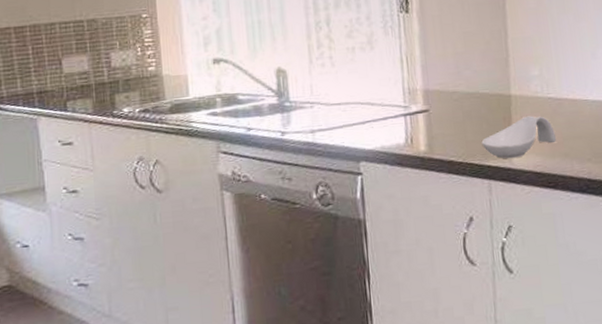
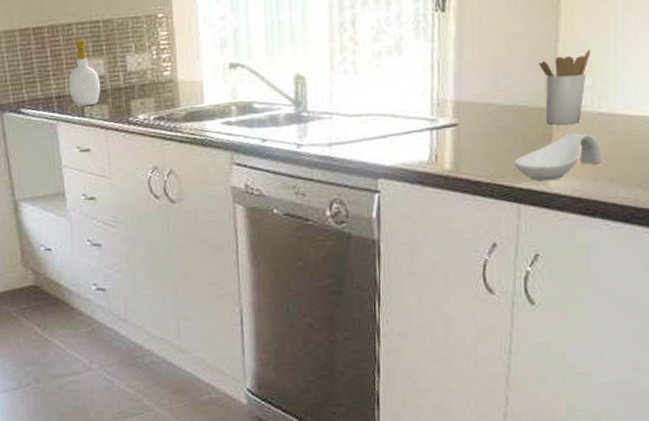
soap bottle: none [50,37,84,102] -> present [68,38,100,107]
utensil holder: none [493,44,536,109] -> present [539,49,591,125]

